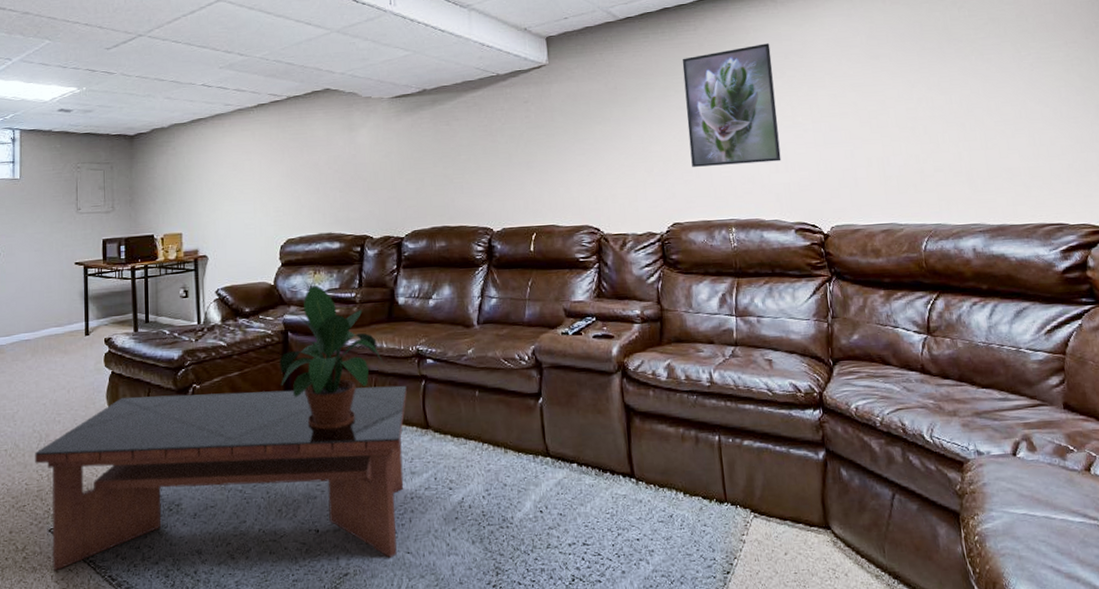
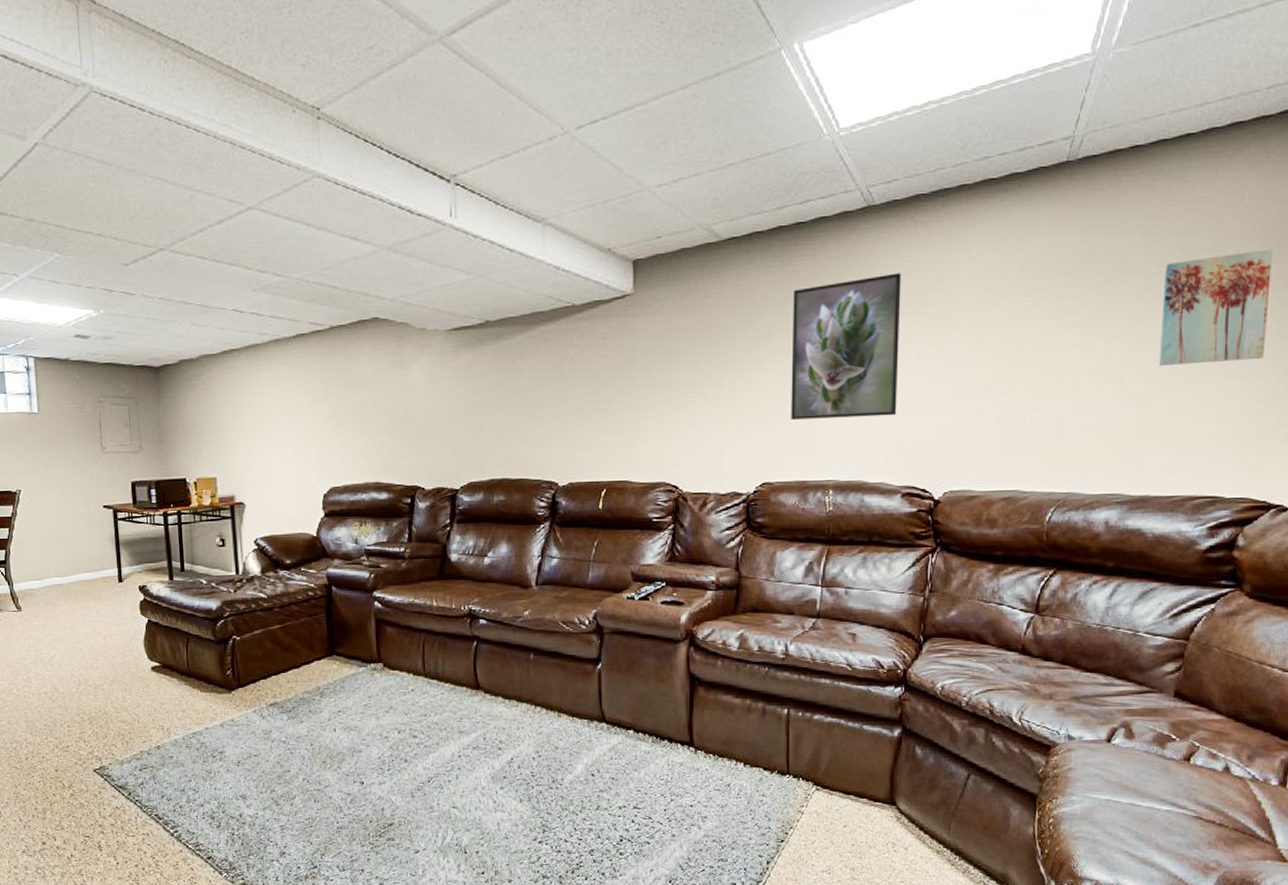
coffee table: present [35,385,407,570] -> none [75,645,457,812]
potted plant: present [280,286,384,430] -> none [323,538,434,686]
wall art: none [981,19,1076,115] -> present [1158,249,1273,367]

